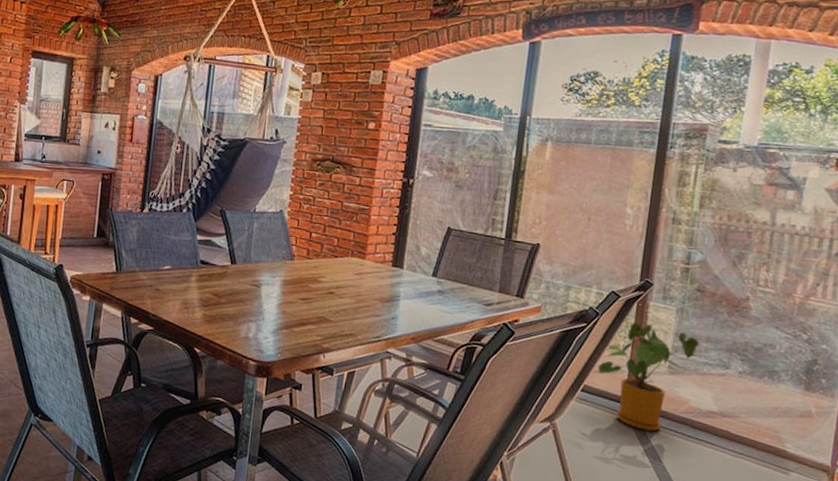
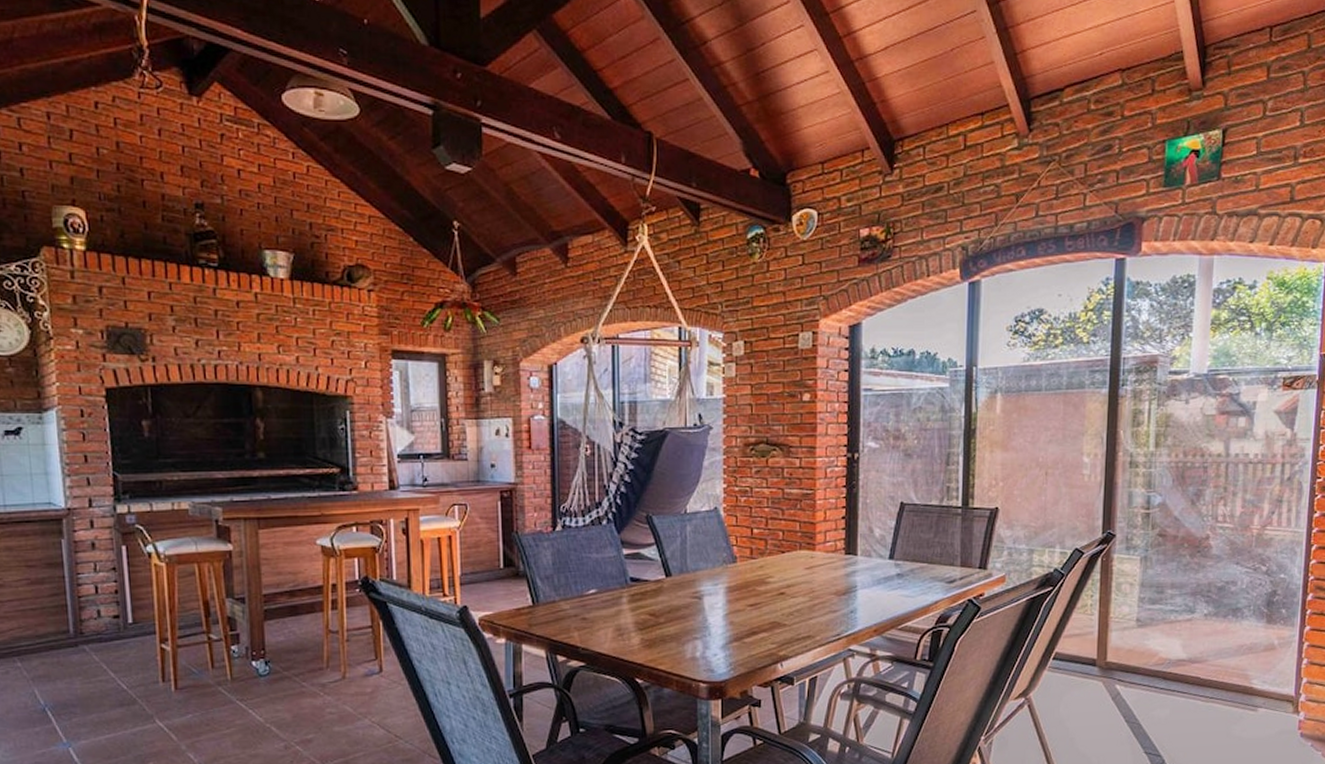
house plant: present [598,322,699,432] -> none [1068,578,1164,690]

